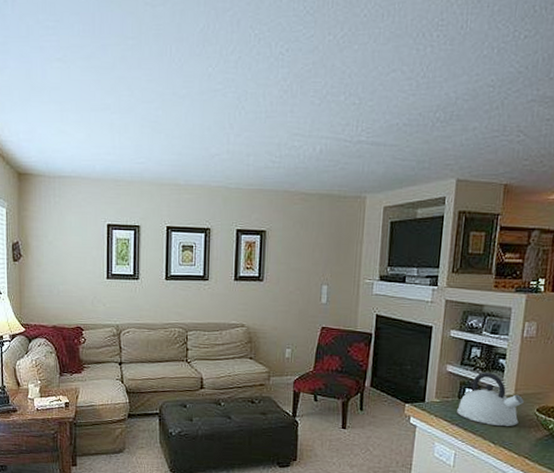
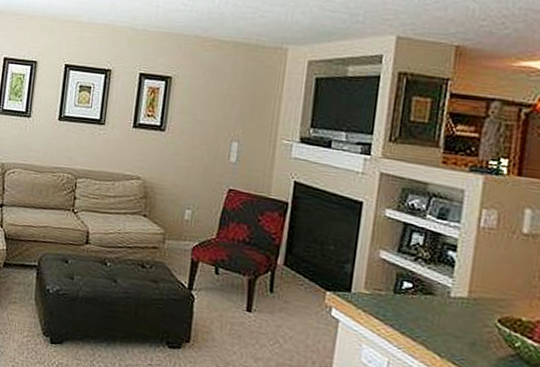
kettle: present [457,372,524,427] -> none [392,264,481,338]

